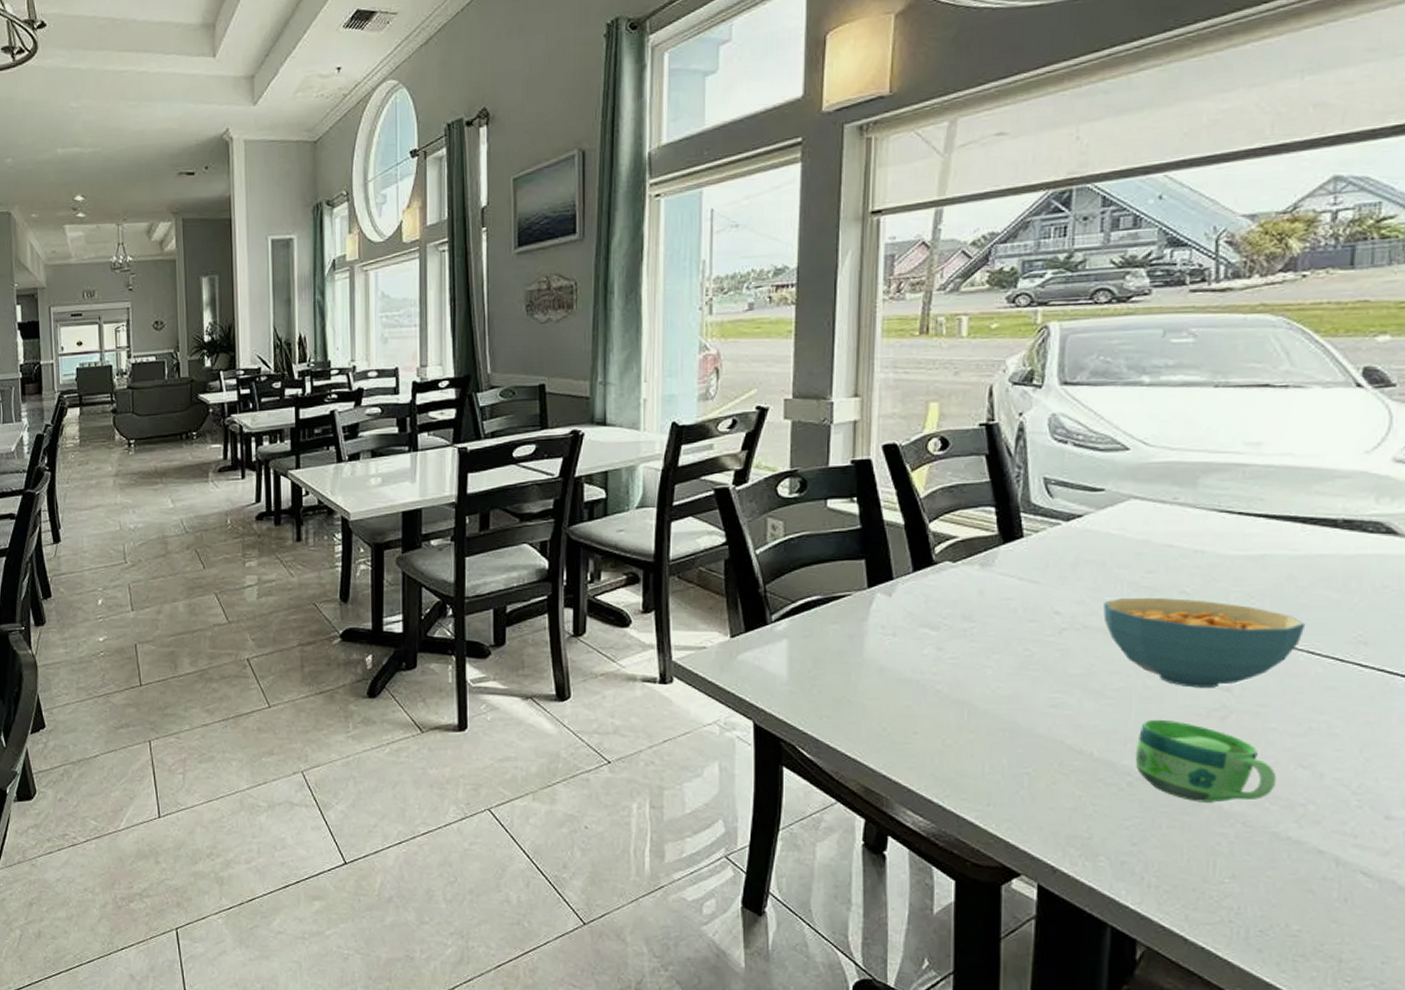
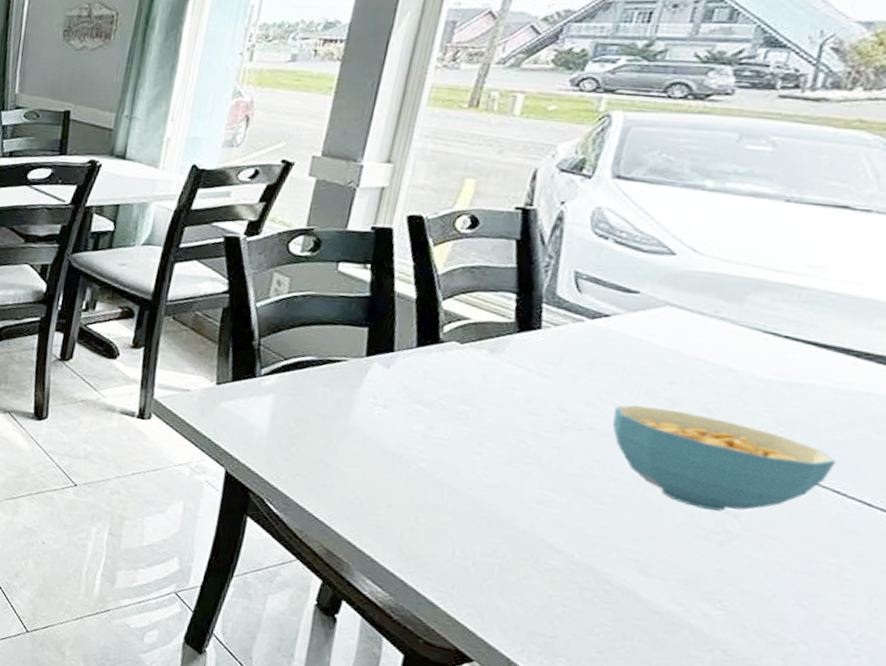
cup: present [1135,720,1277,803] -> none [617,532,770,630]

